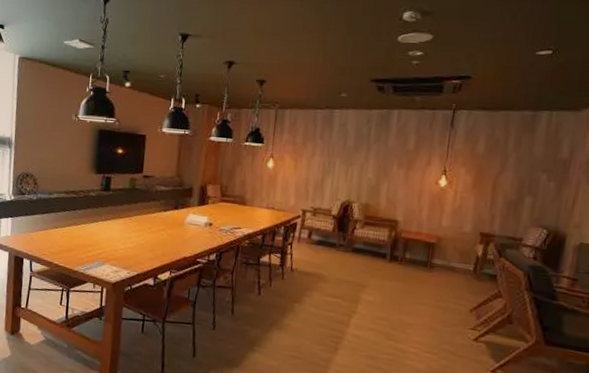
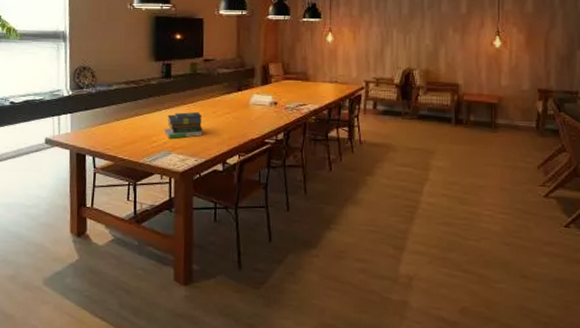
books: none [98,225,137,251] -> present [163,112,203,140]

